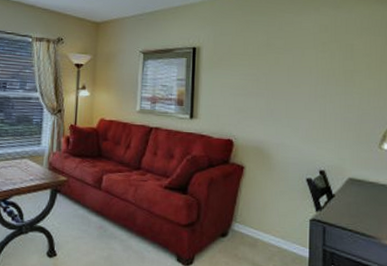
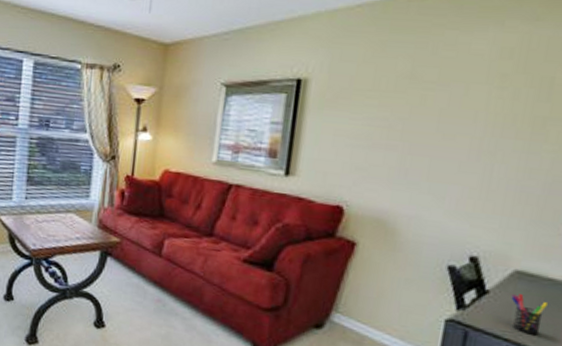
pen holder: none [349,195,373,225] -> present [511,294,549,336]

